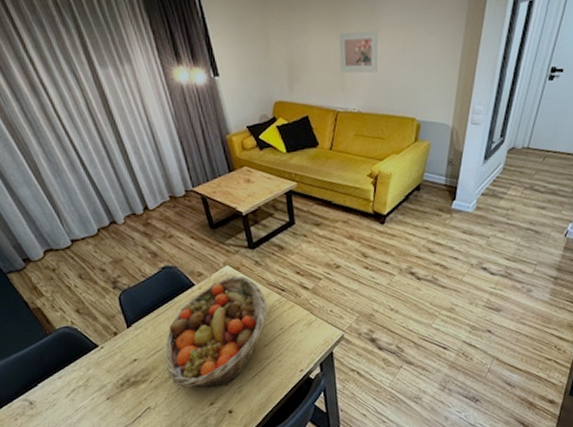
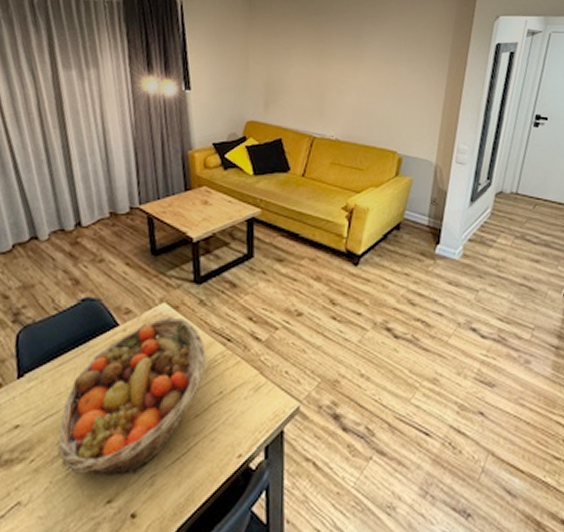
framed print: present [339,30,379,74] -> none [320,61,361,103]

